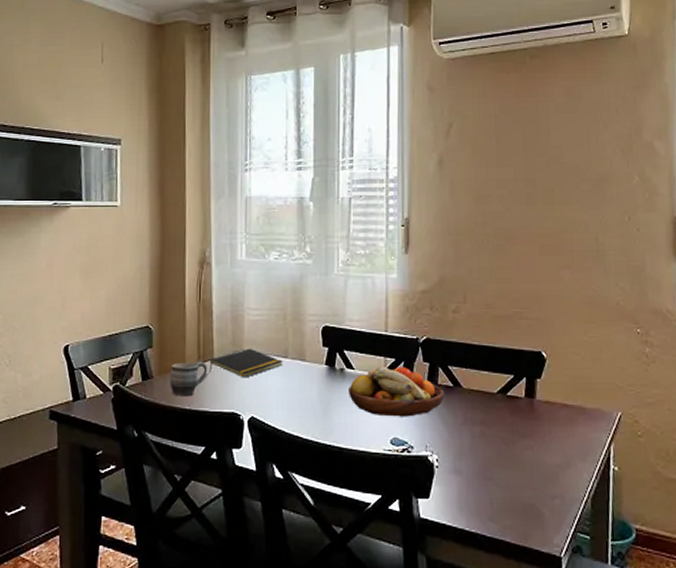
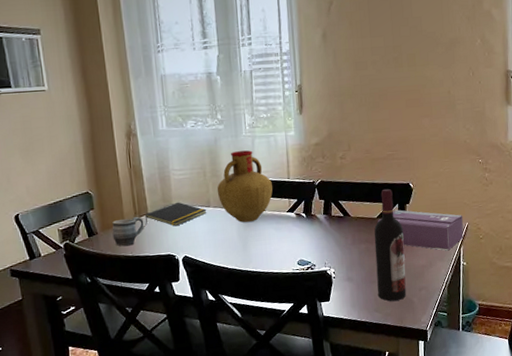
vase: none [297,292,365,381] -> present [217,150,273,222]
fruit bowl: present [349,367,445,417] -> none [262,205,337,245]
wine bottle: none [492,356,534,509] -> present [374,188,407,301]
tissue box: none [497,385,615,448] -> present [377,210,464,251]

